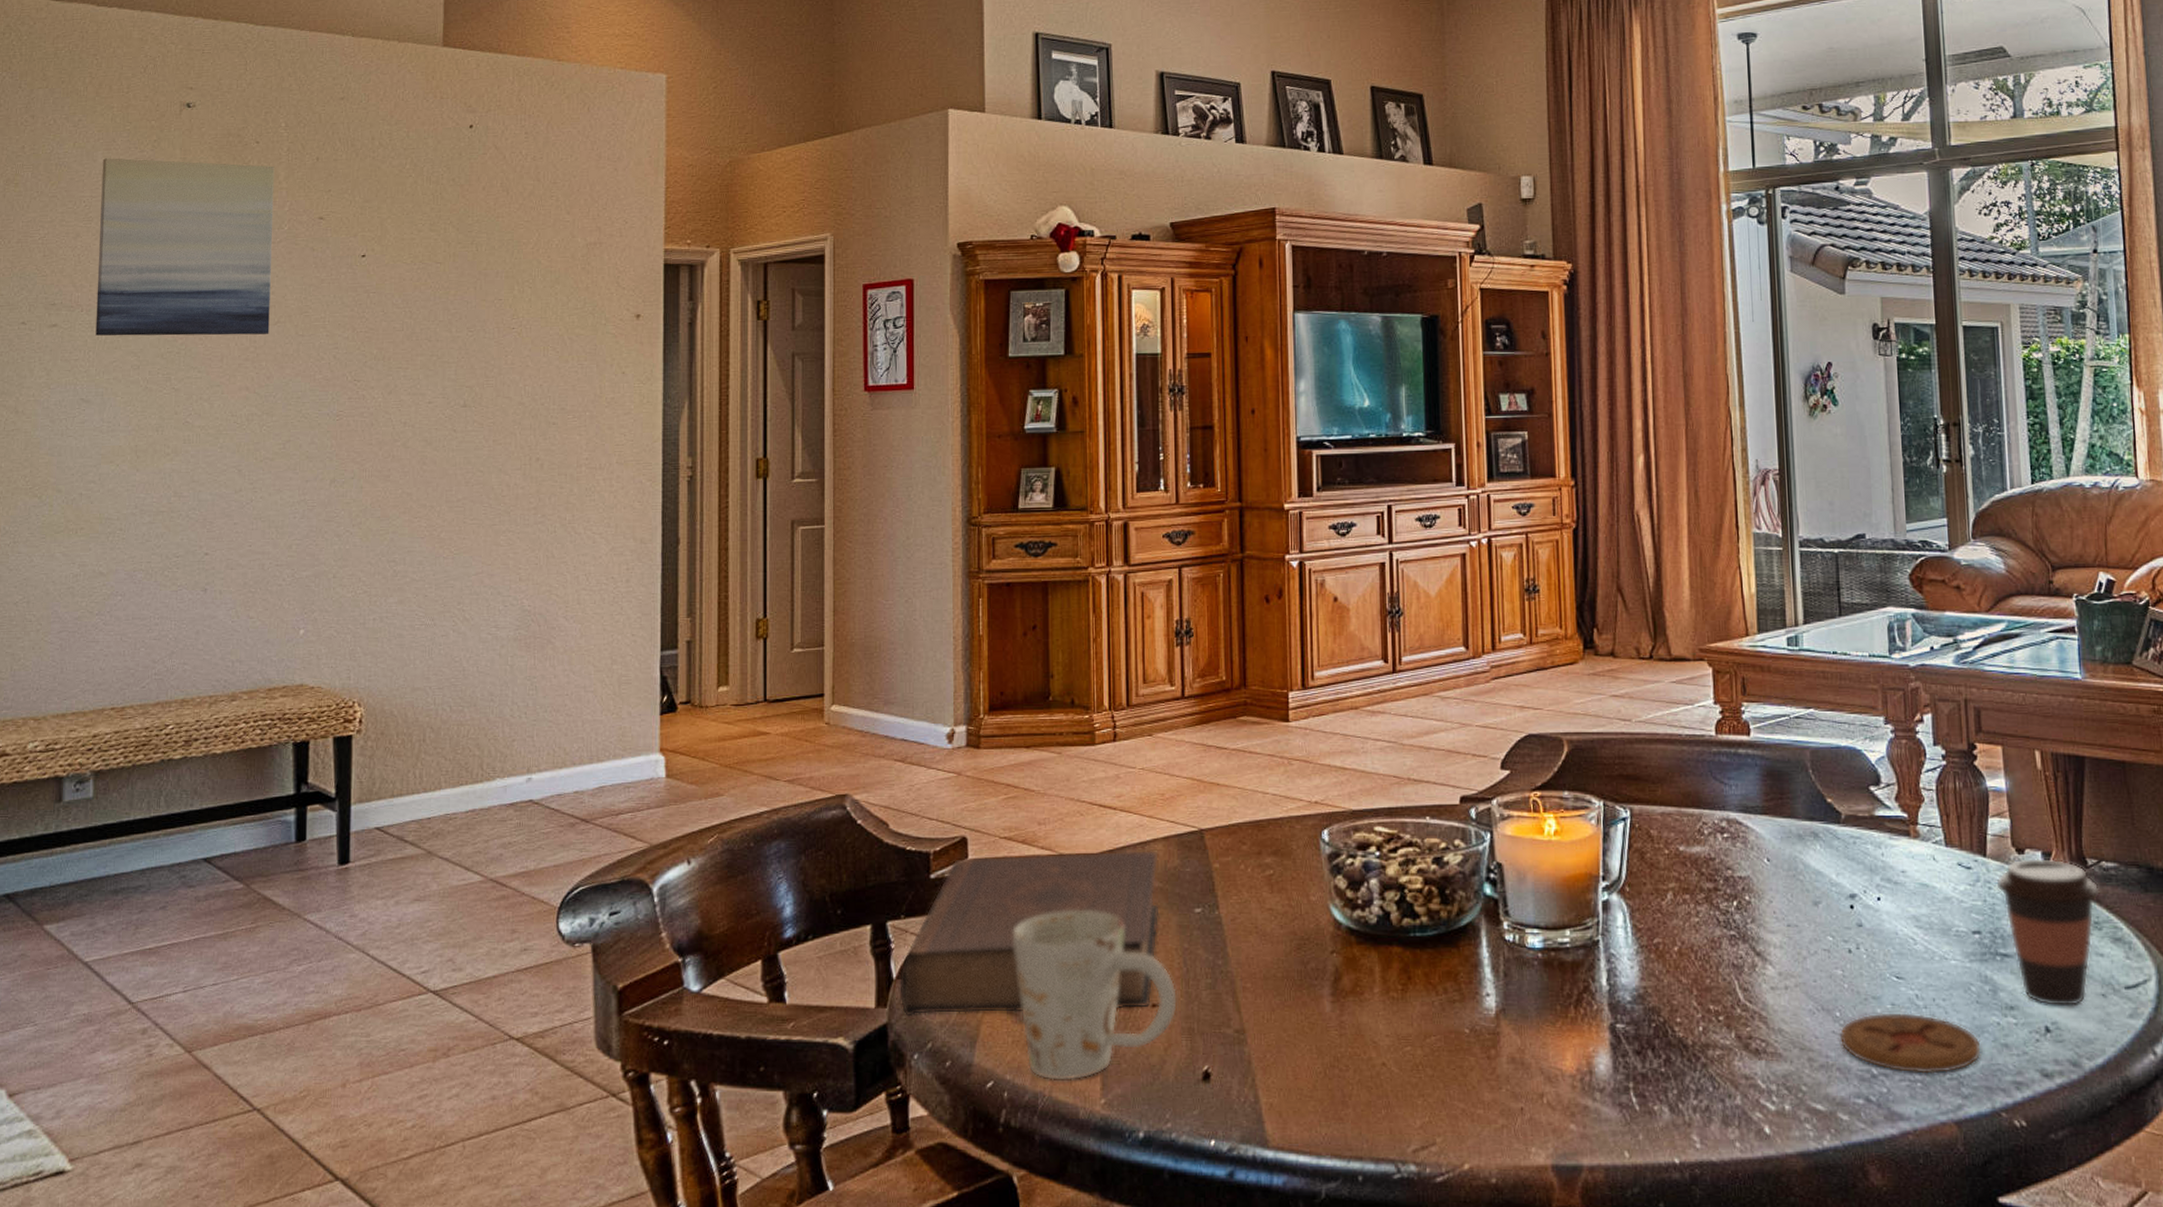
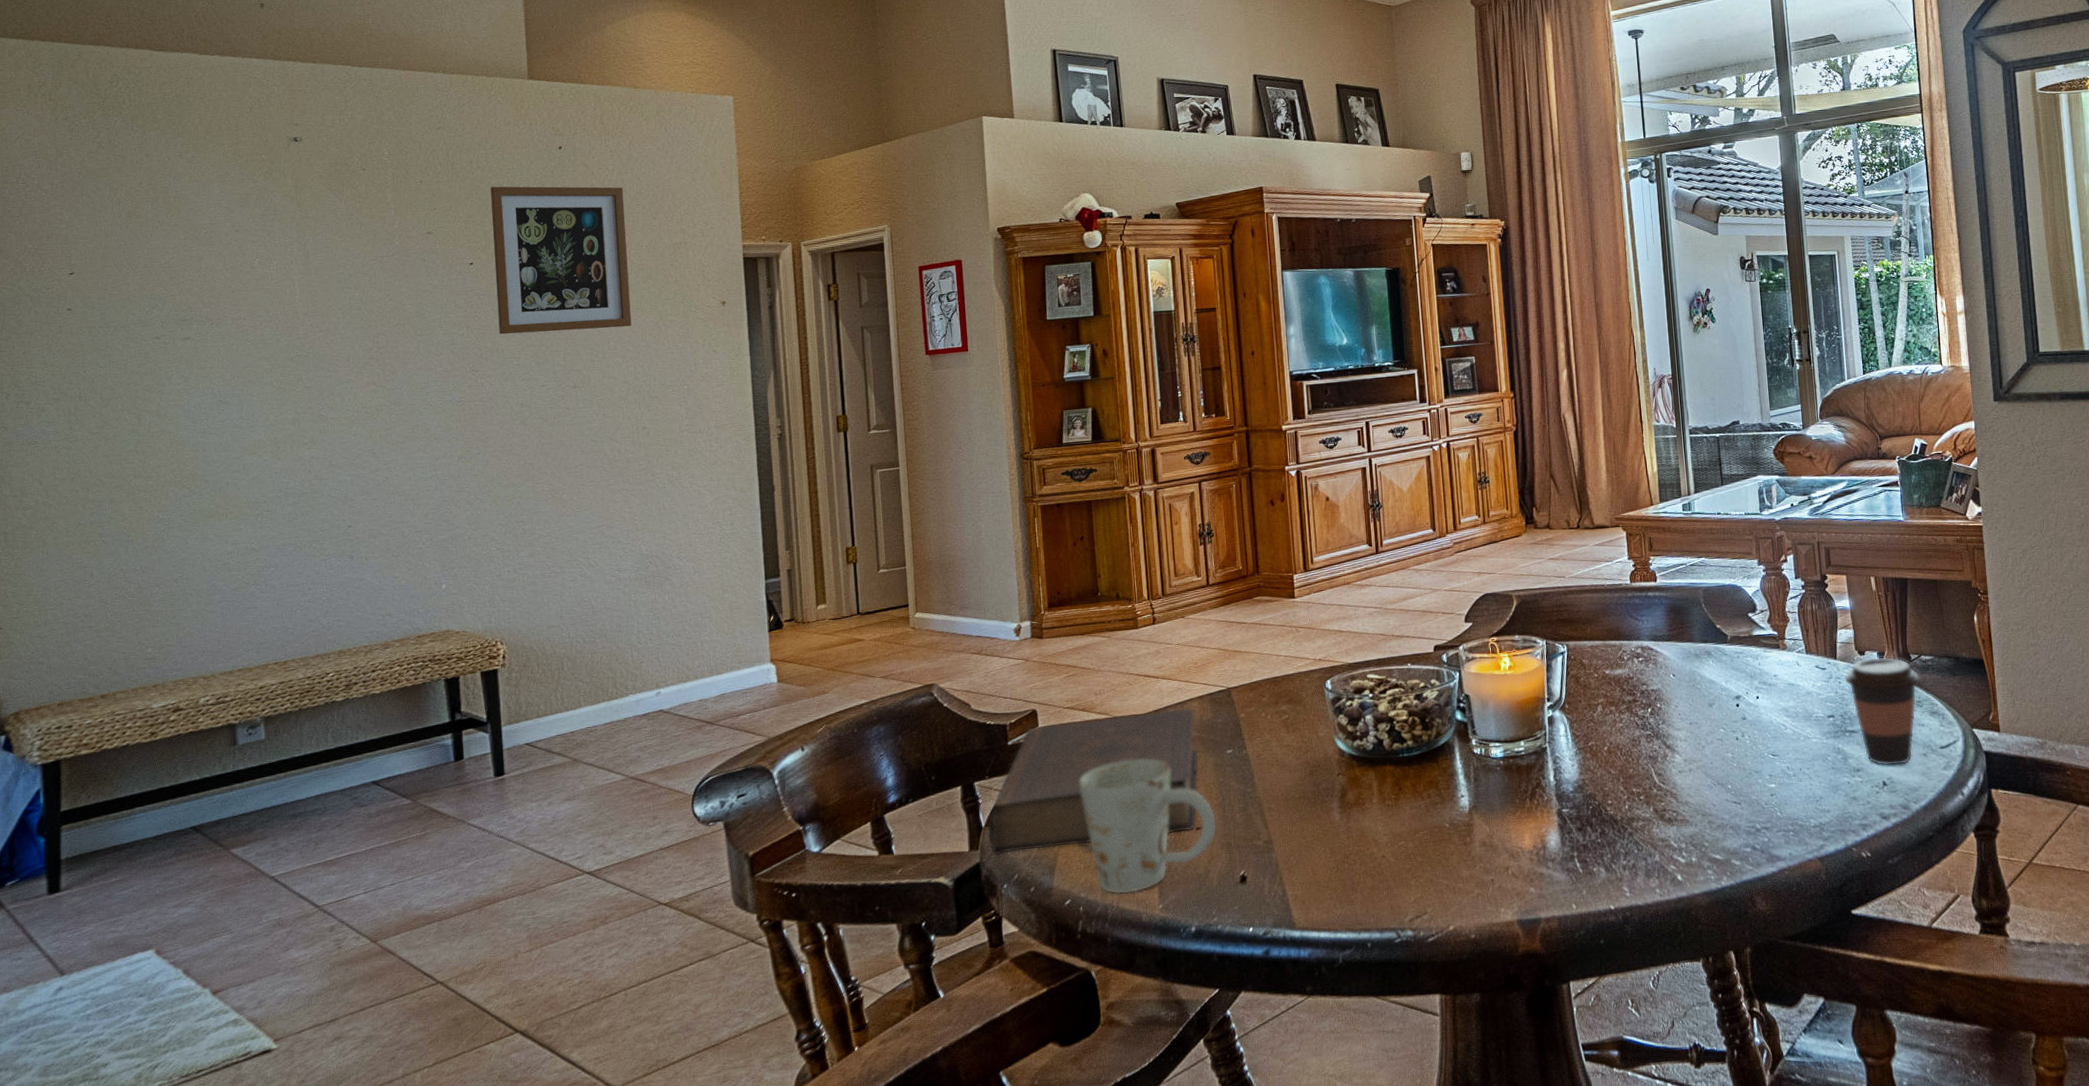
wall art: present [95,158,275,336] -> none [218,189,390,345]
wall art: none [387,168,537,340] -> present [490,186,632,335]
coaster: present [1839,1011,1982,1074] -> none [1731,780,1837,826]

